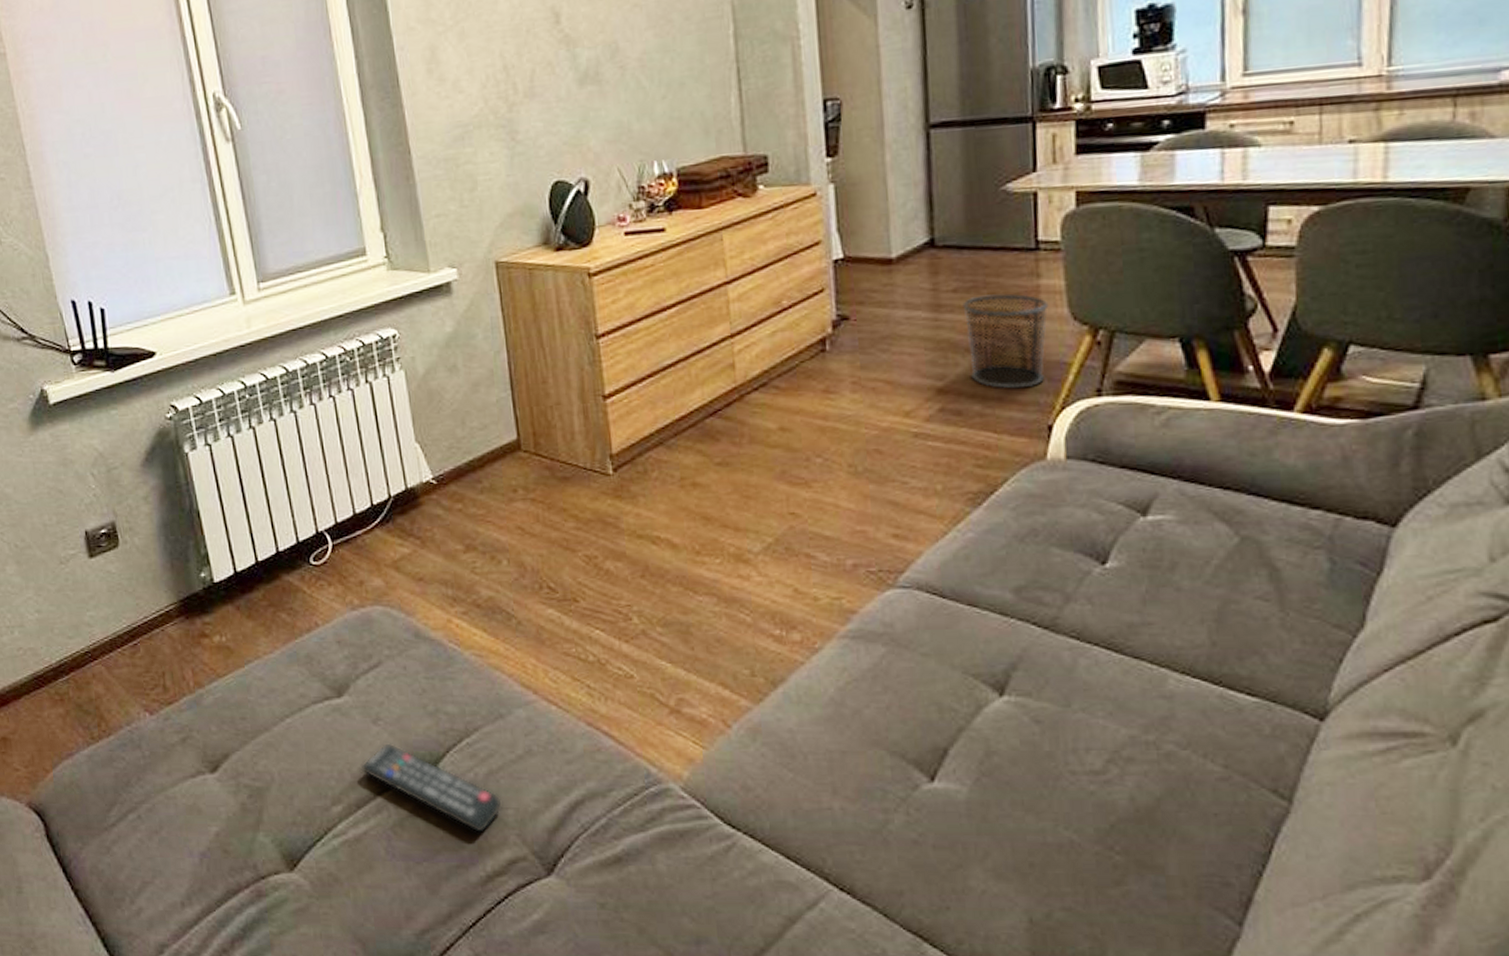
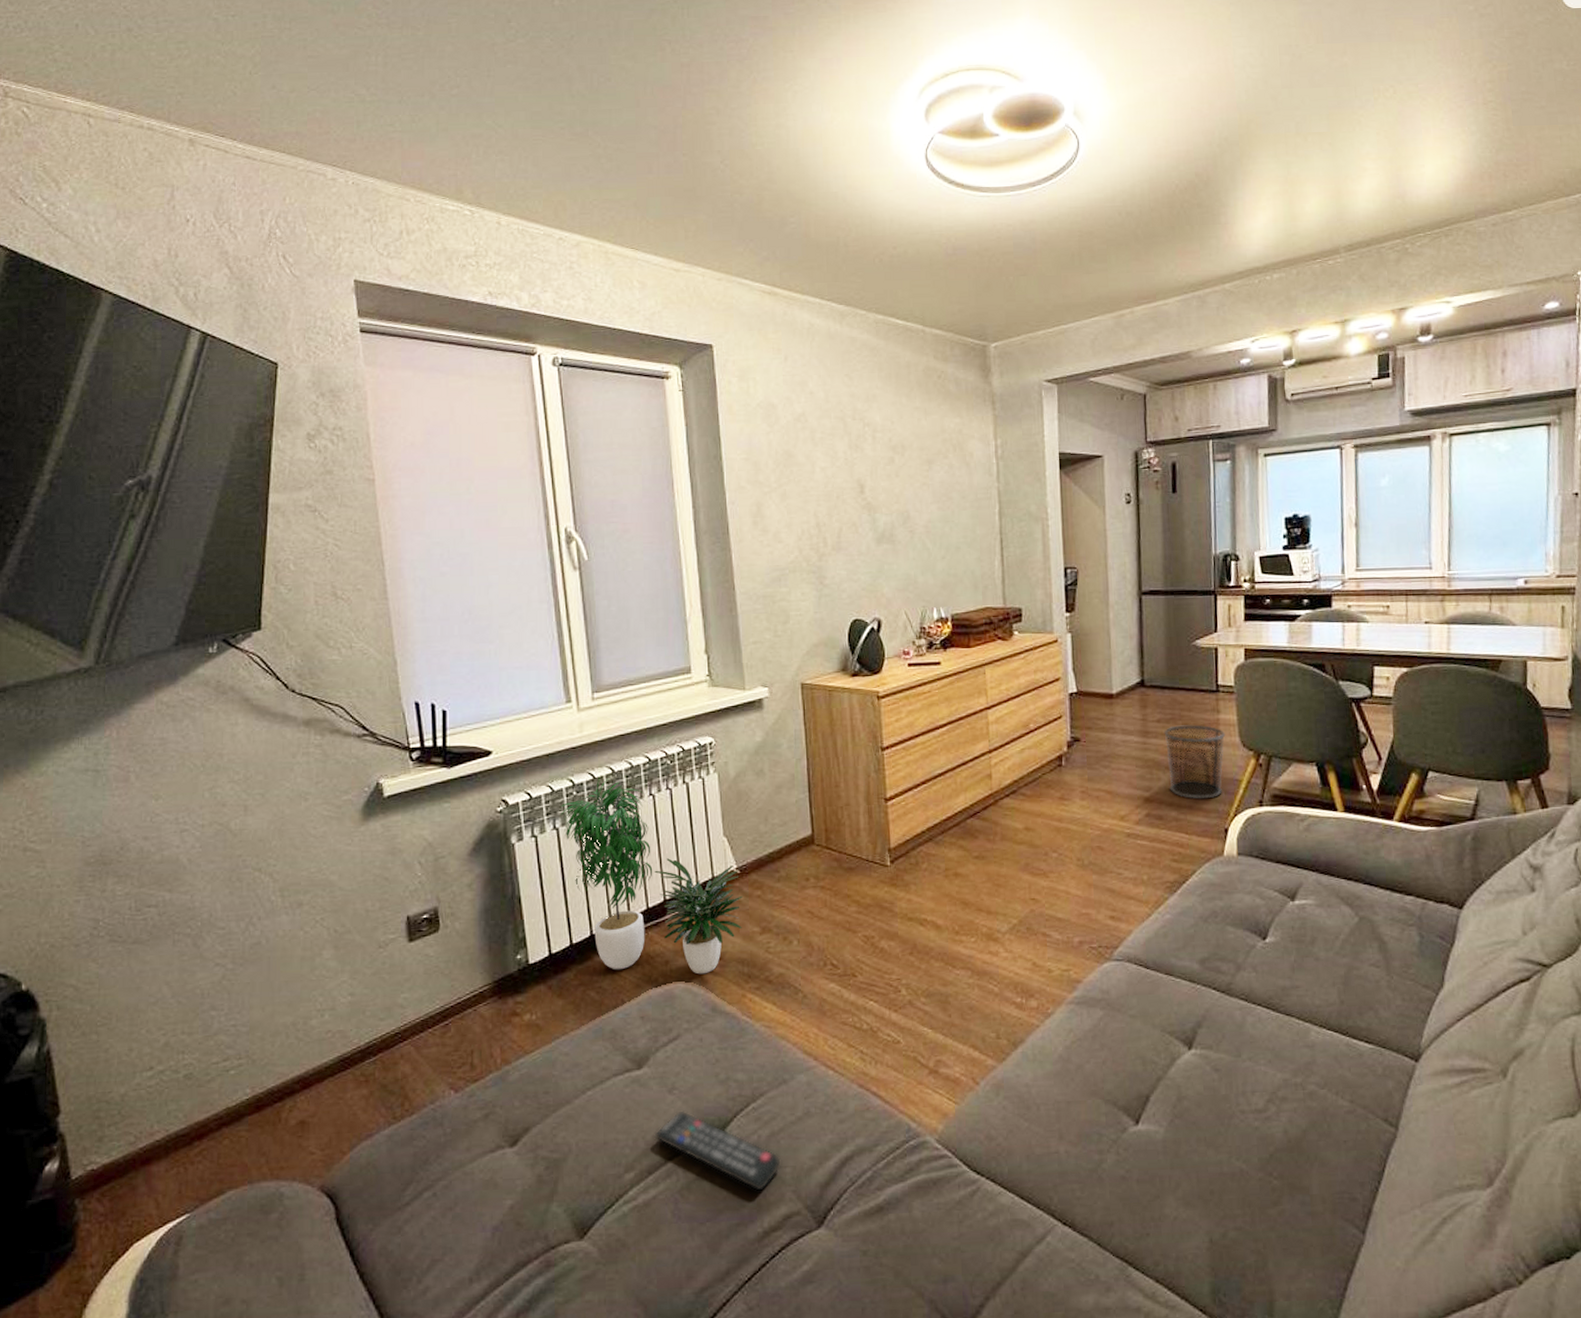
potted plant: none [233,378,443,597] -> present [560,777,743,975]

